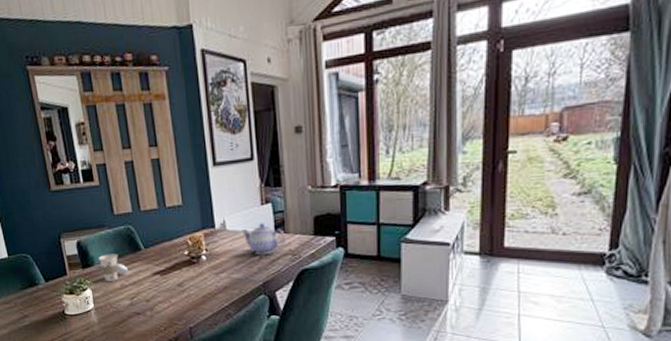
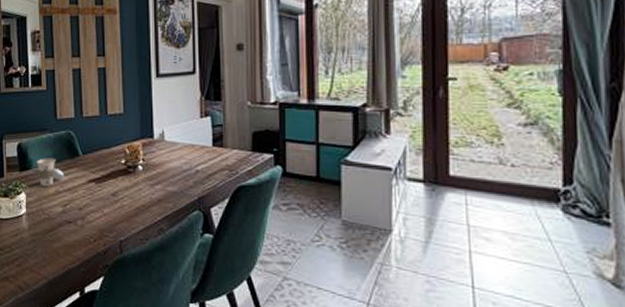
teapot: present [241,223,286,256] -> none [179,136,223,169]

